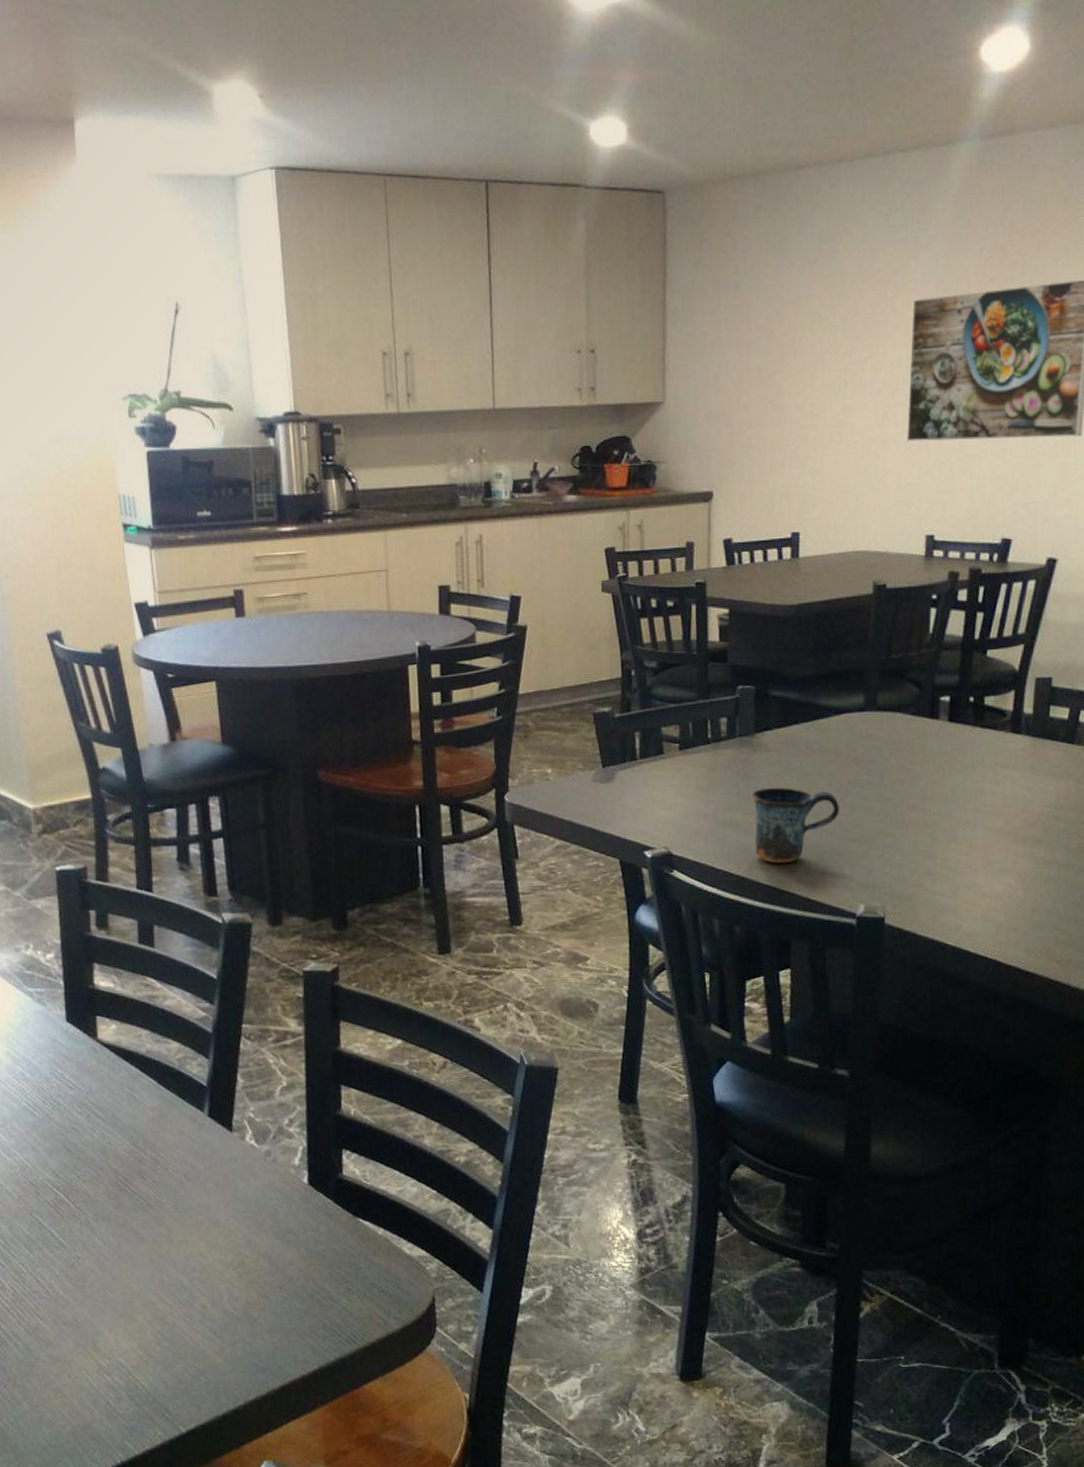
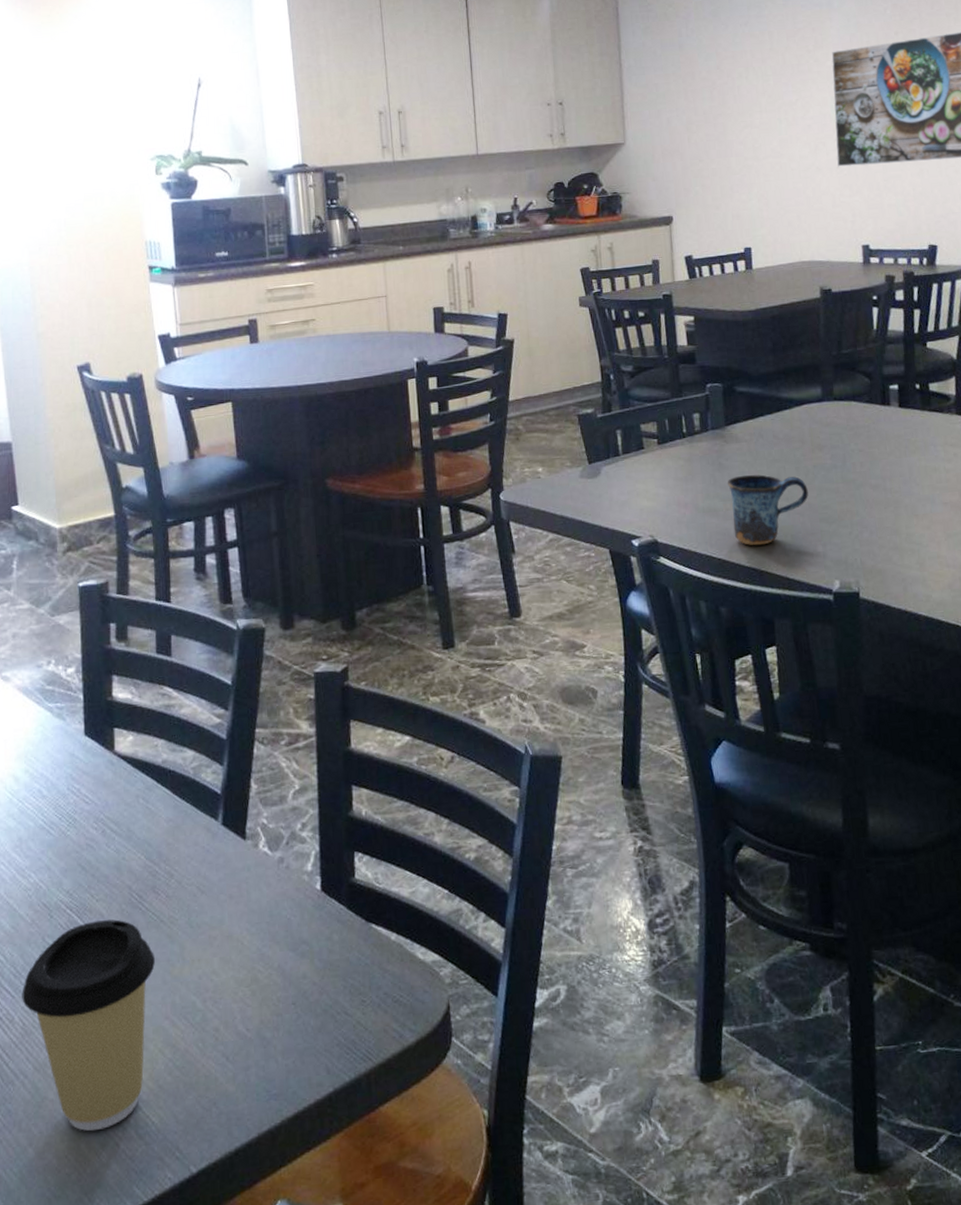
coffee cup: none [11,1200,142,1390] -> present [22,919,155,1131]

